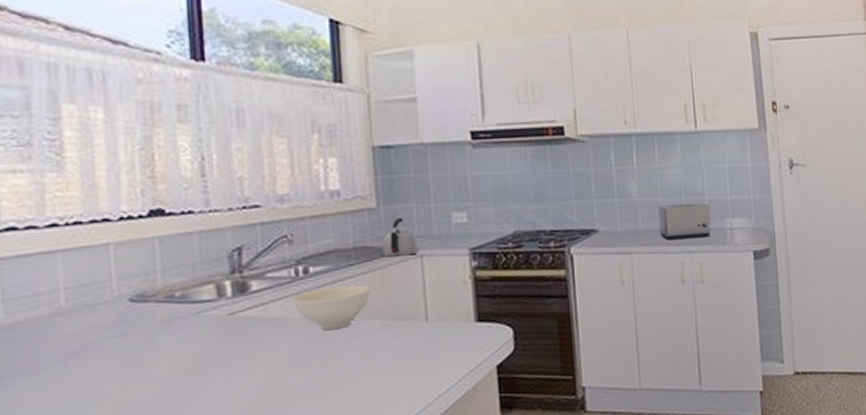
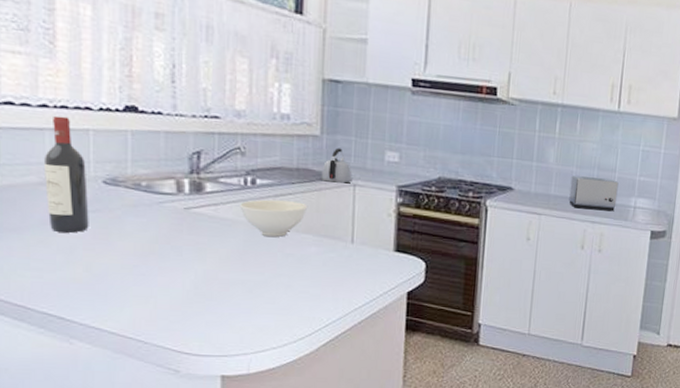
wine bottle: none [55,233,115,368] -> present [43,115,89,233]

